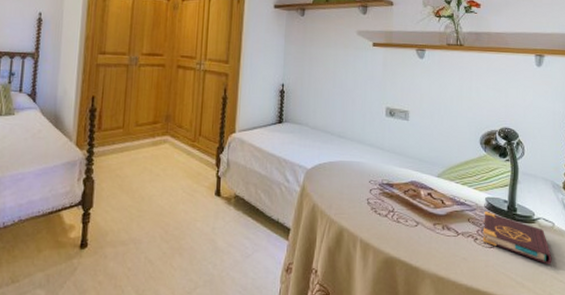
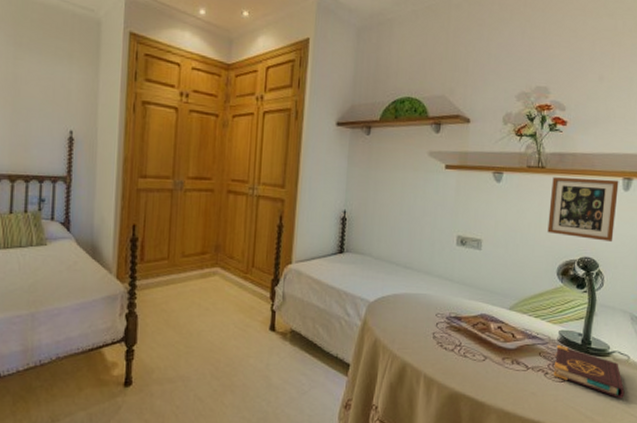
picture frame: none [469,54,532,113] -> present [547,177,619,241]

